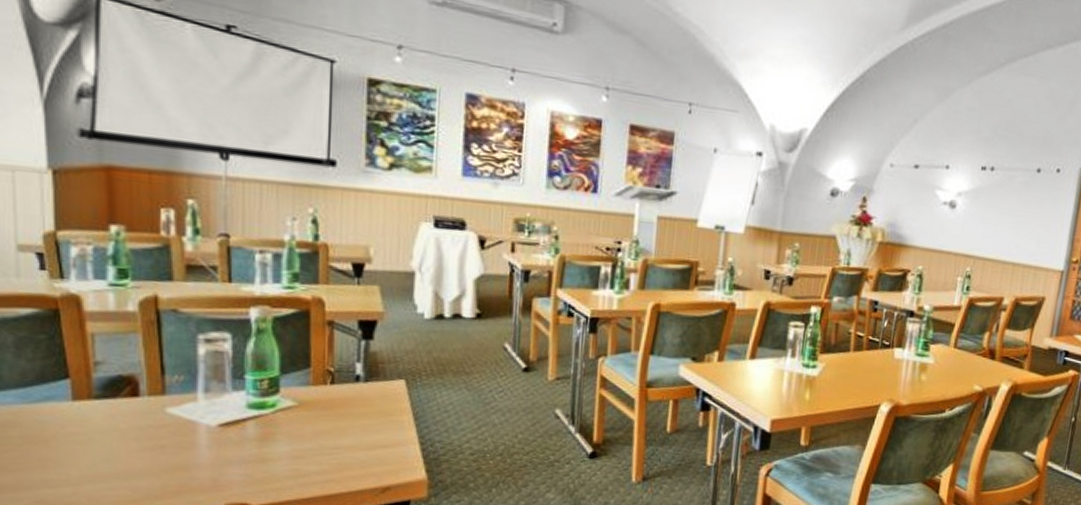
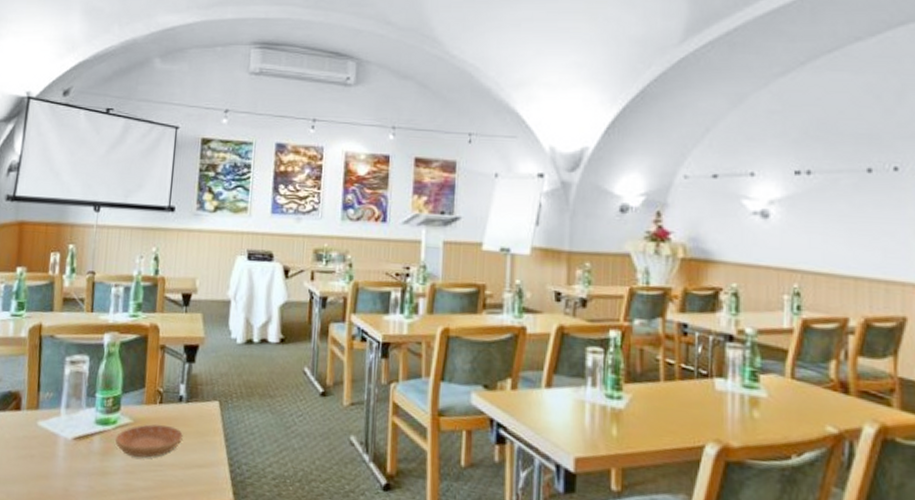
saucer: none [275,406,363,441] -> present [115,424,183,458]

